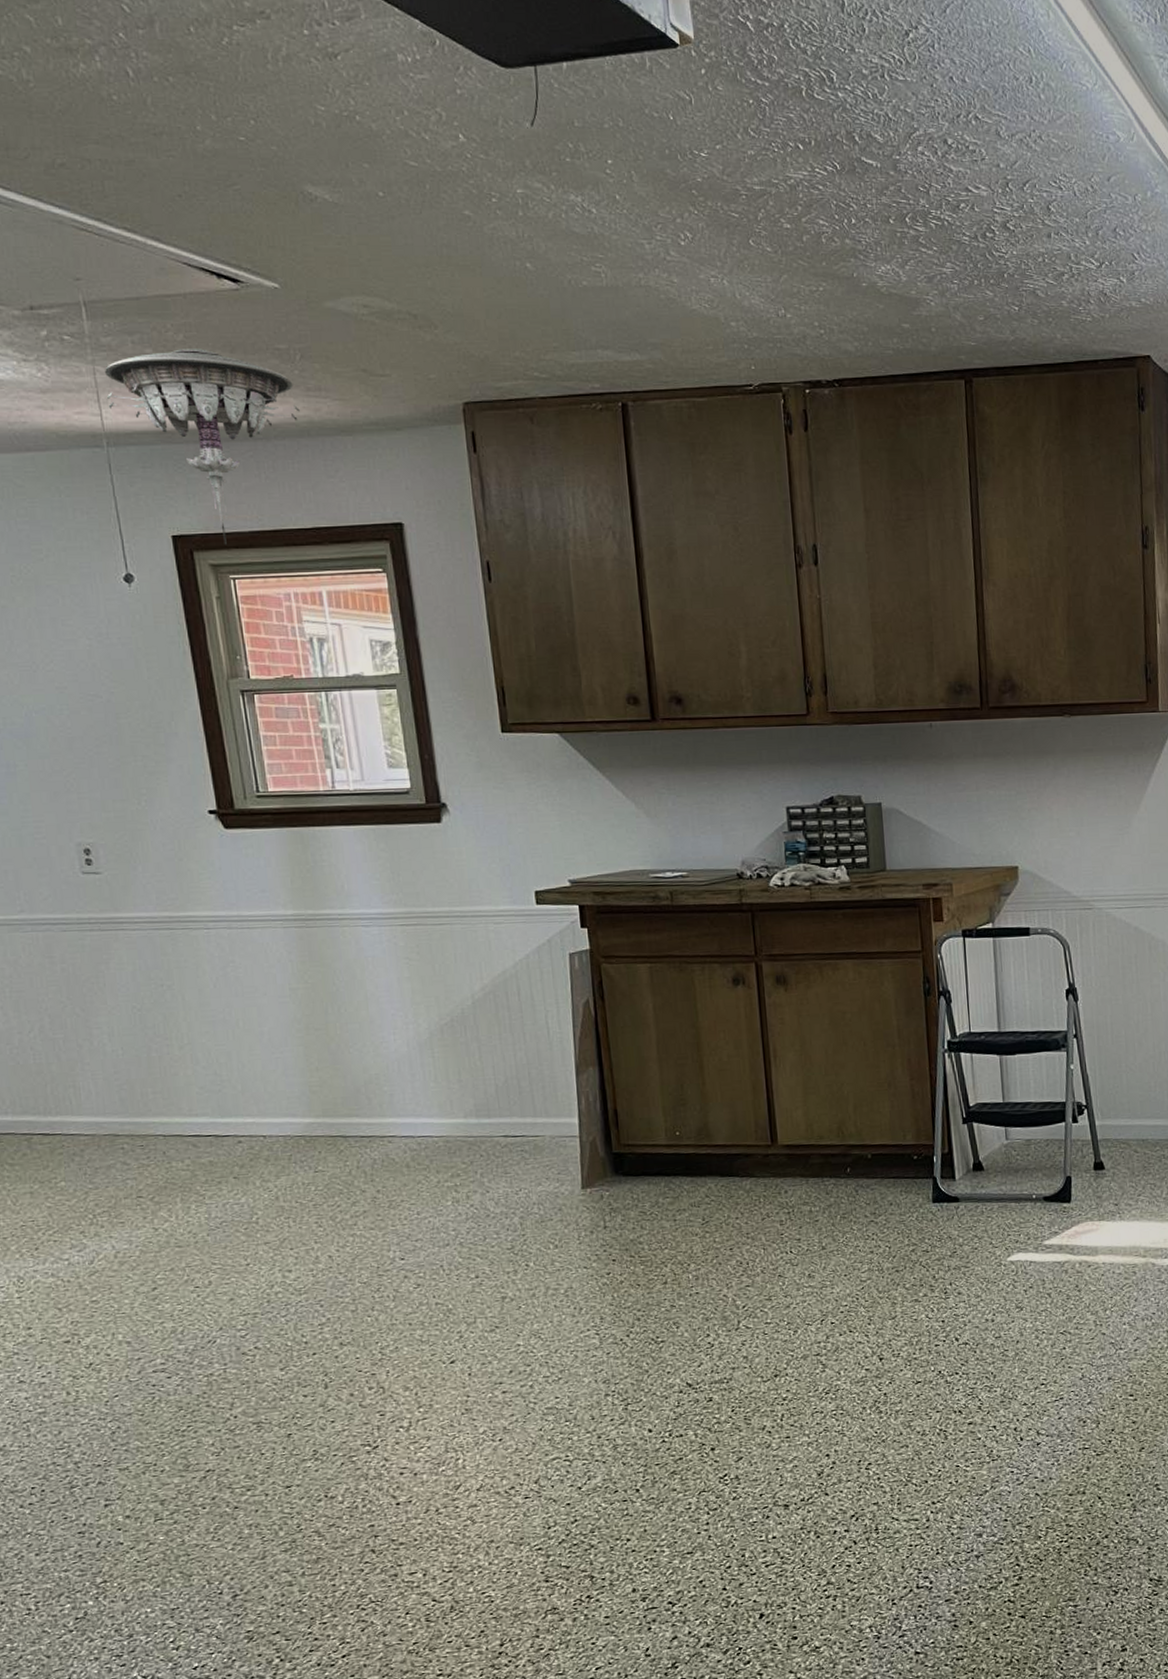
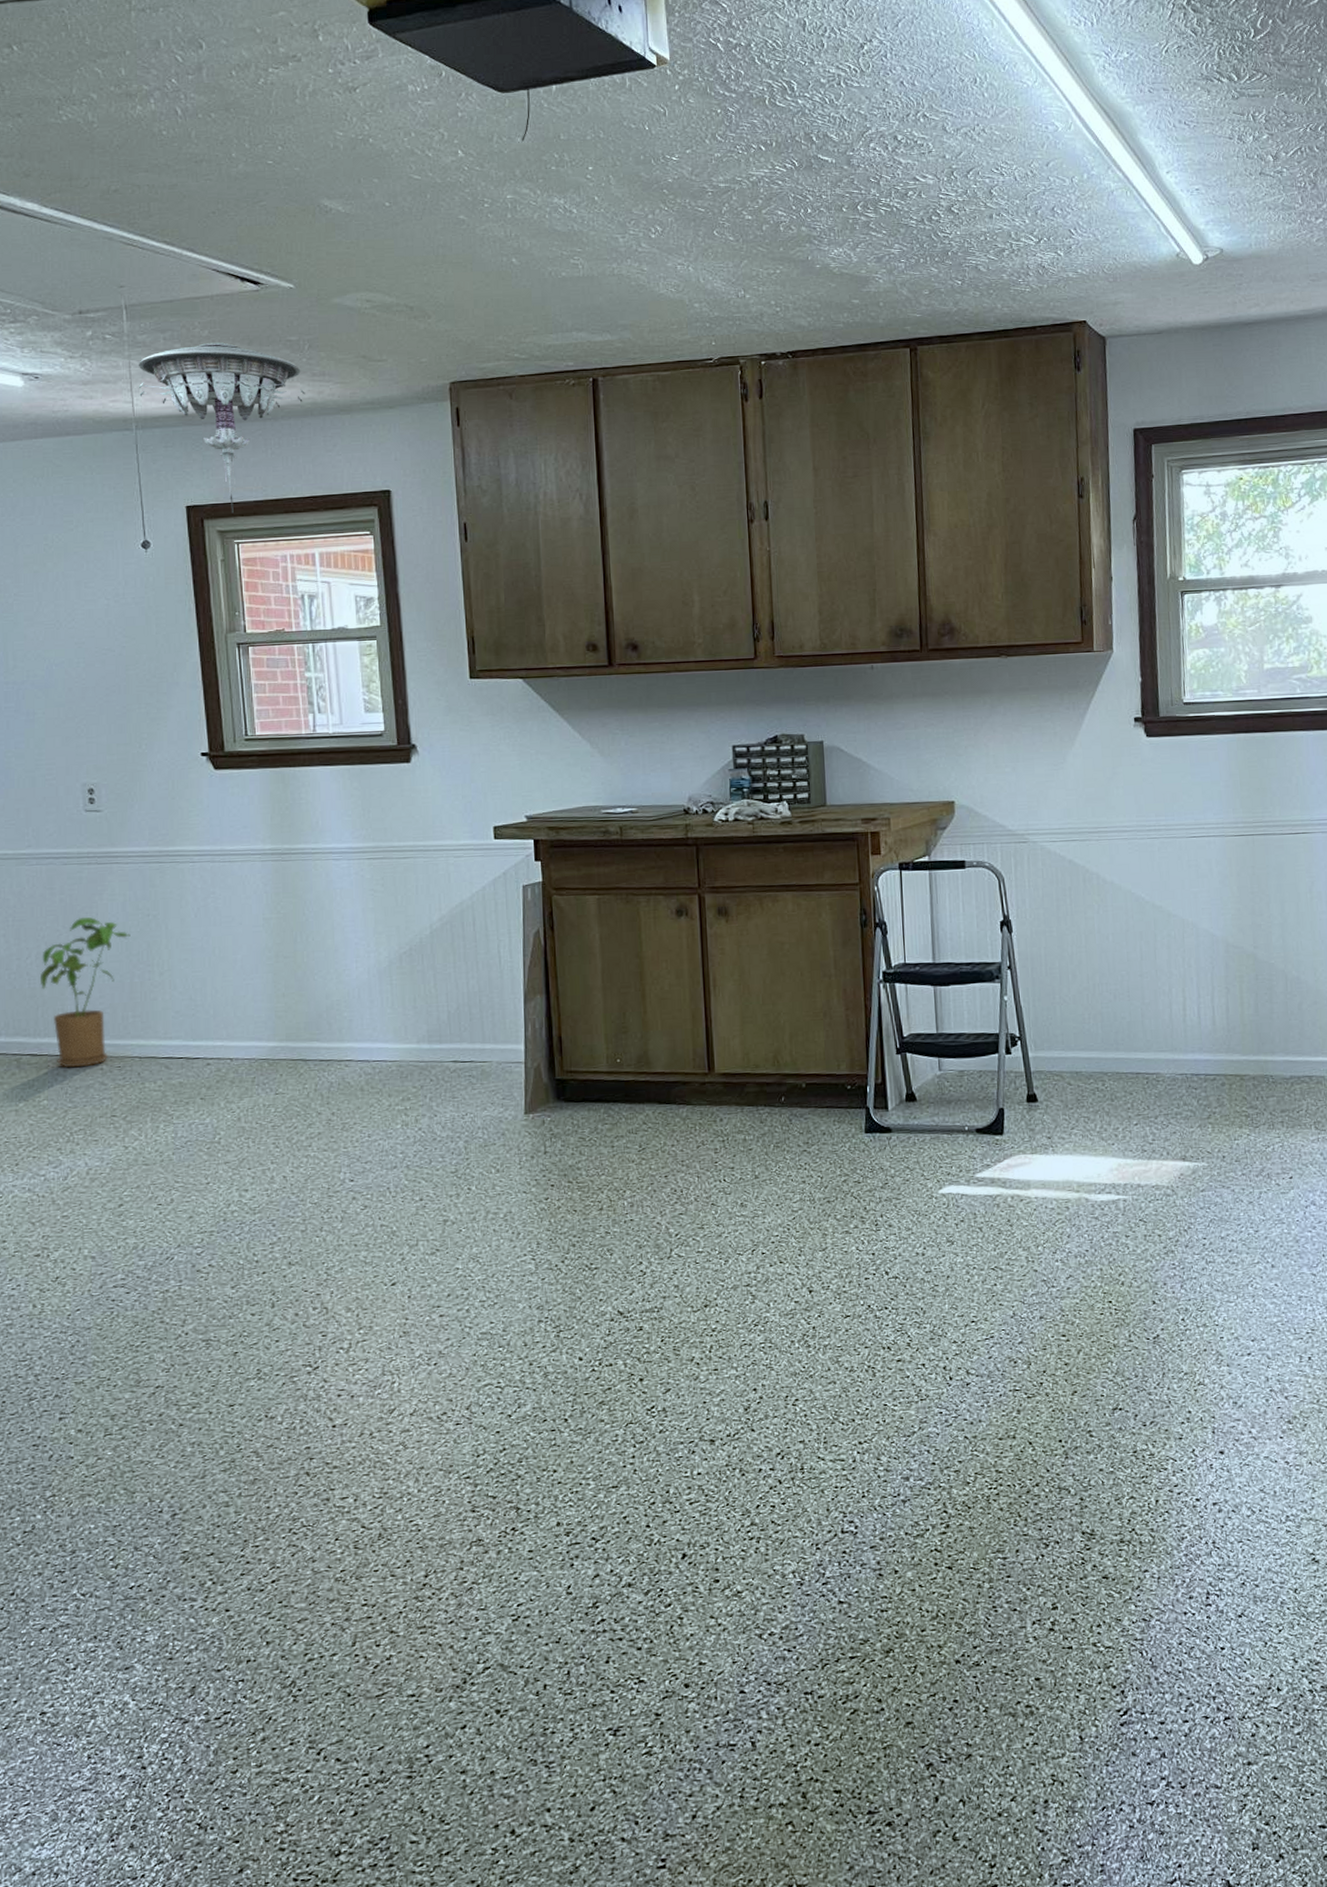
house plant: none [45,987,144,1148] -> present [39,917,131,1068]

